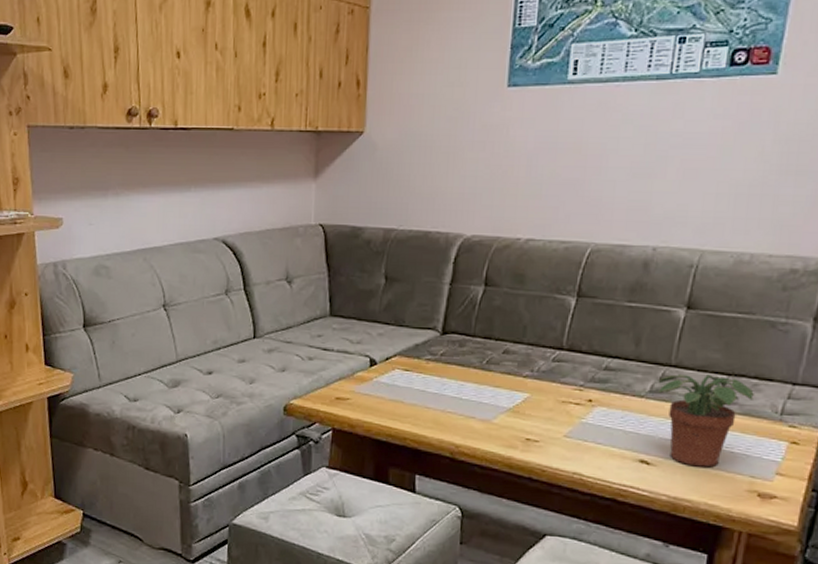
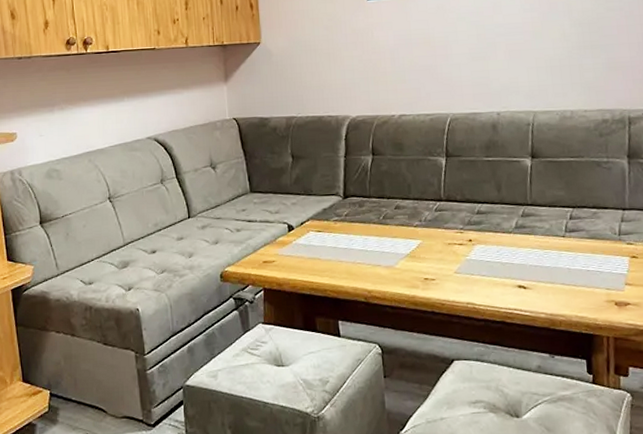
potted plant: present [658,374,754,468] -> none [520,209,596,286]

